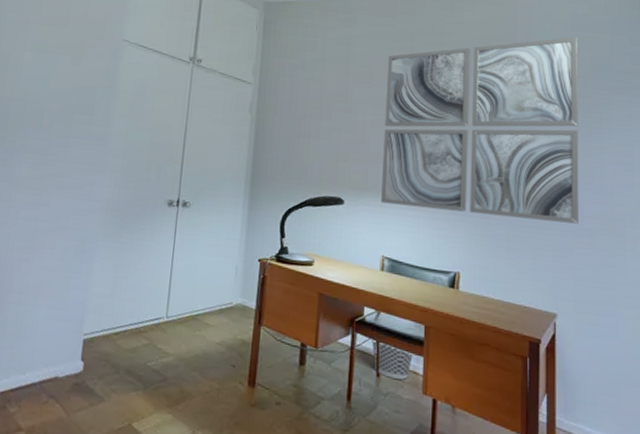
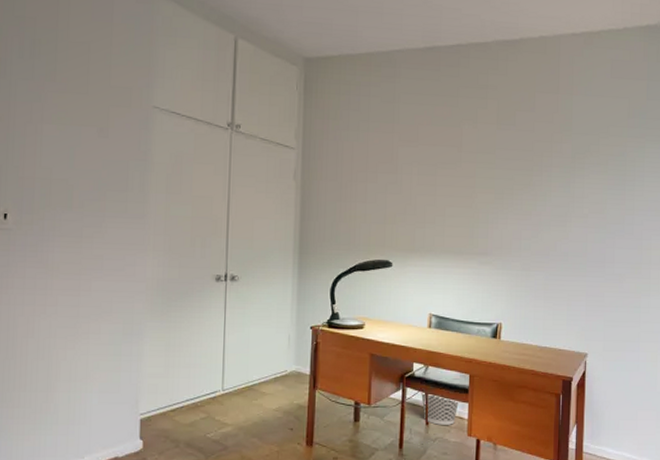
wall art: present [381,36,580,224] -> none [428,84,617,270]

